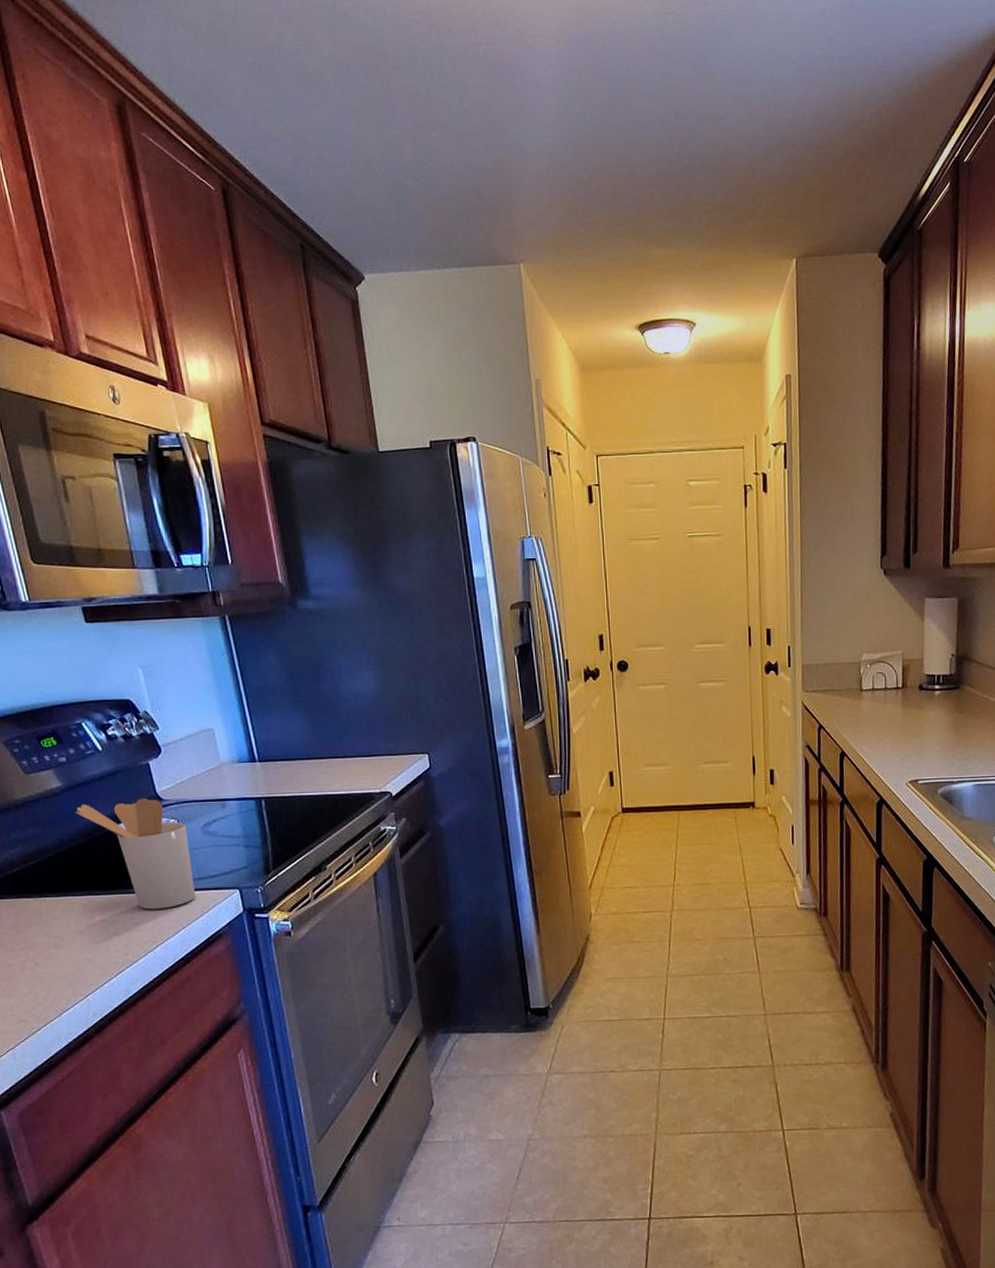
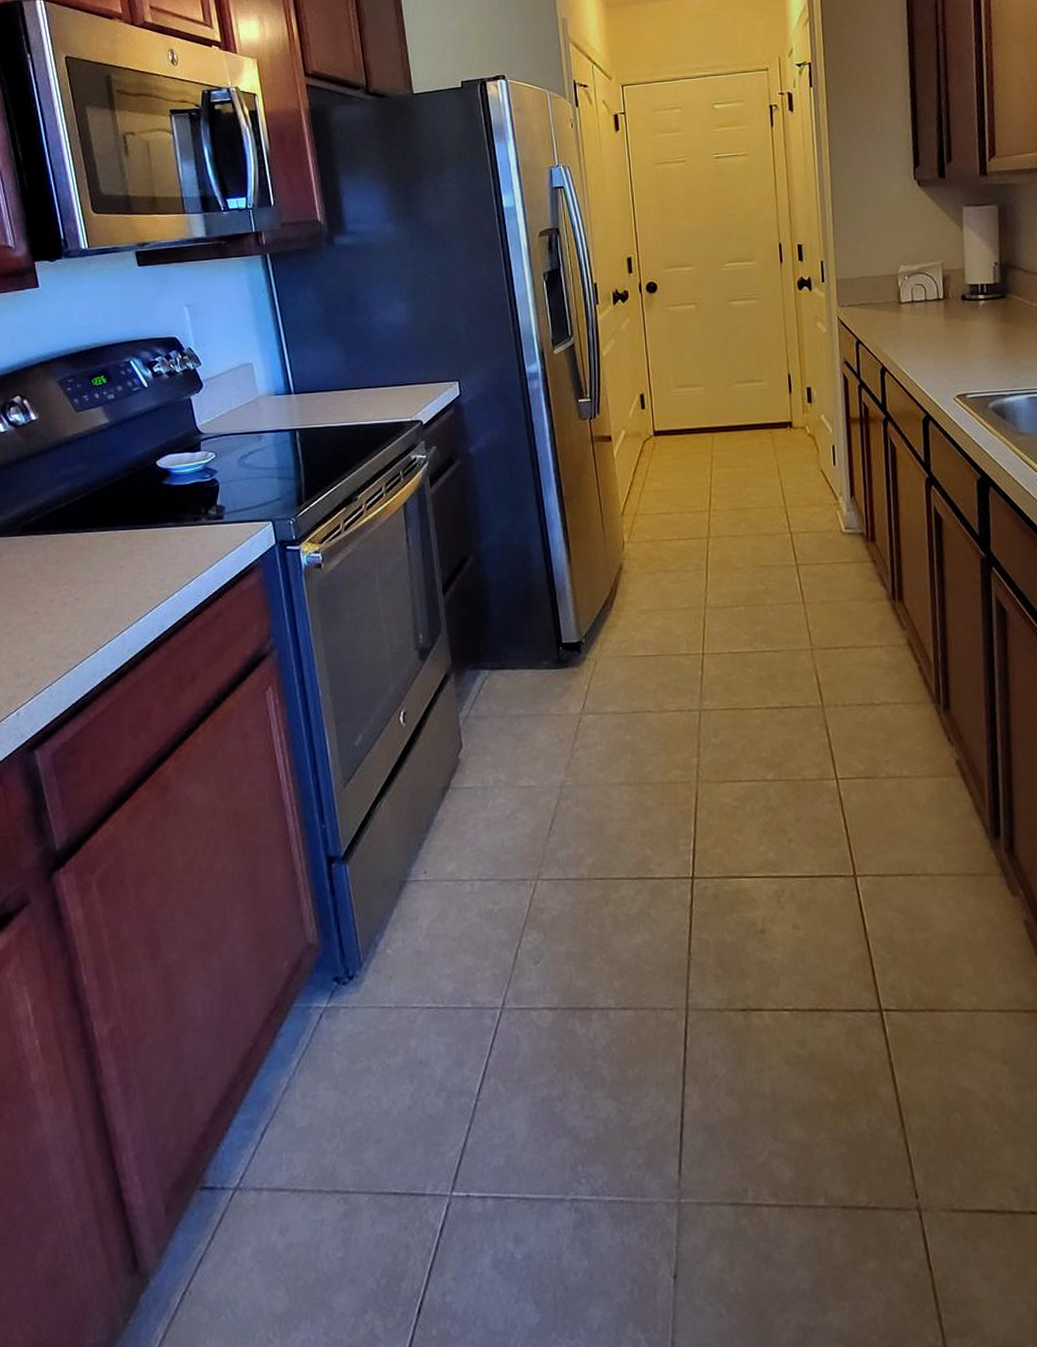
utensil holder: present [75,799,196,910] -> none [120,433,231,543]

